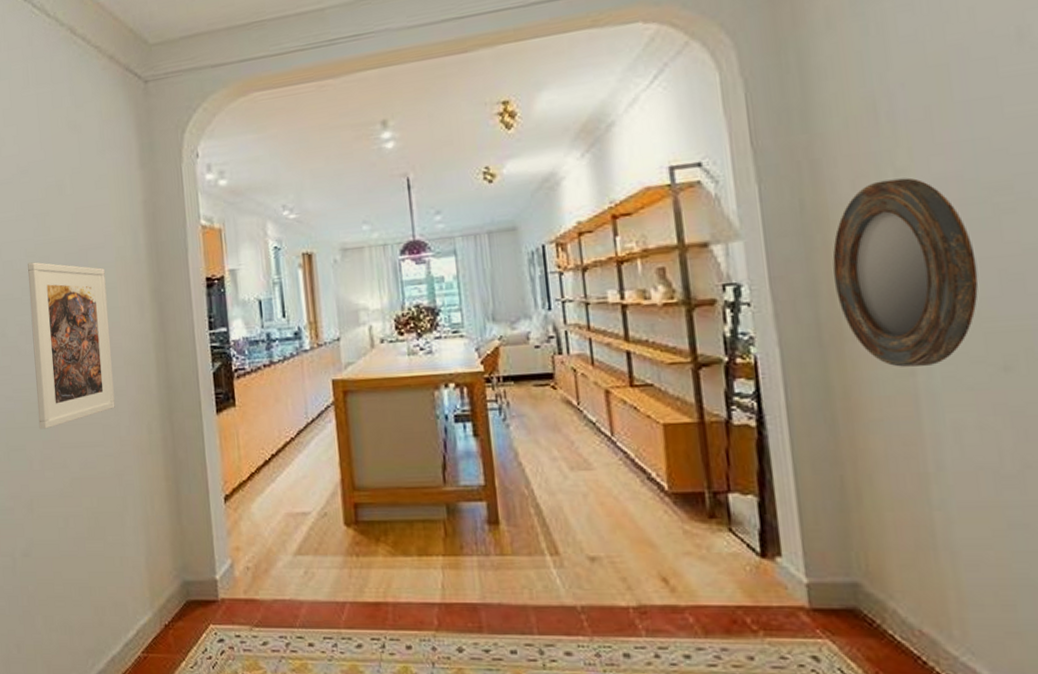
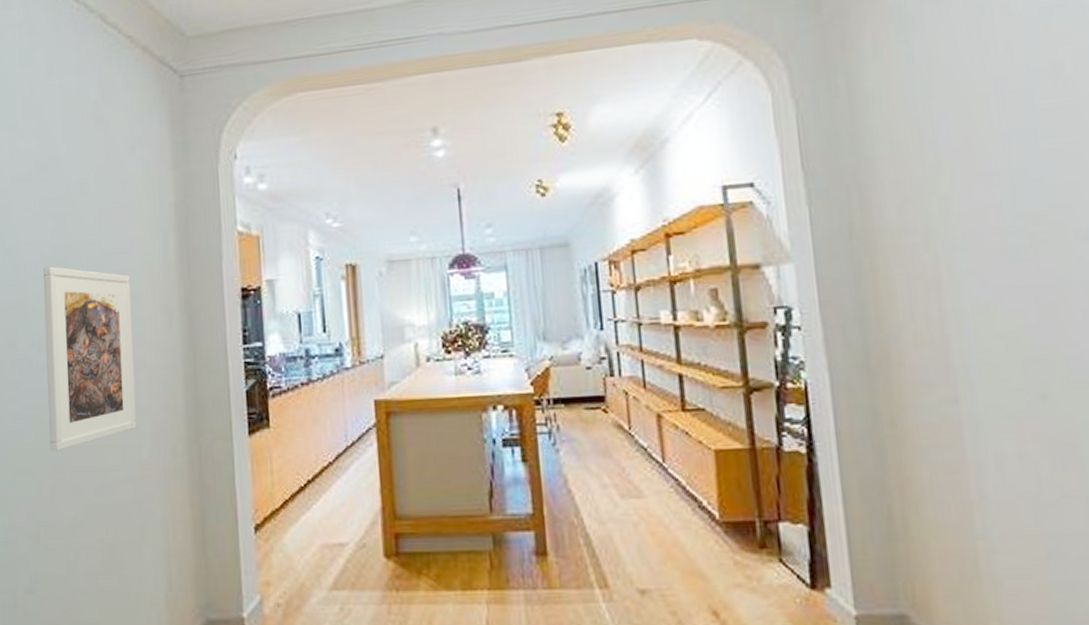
home mirror: present [832,177,979,367] -> none [880,205,1017,394]

